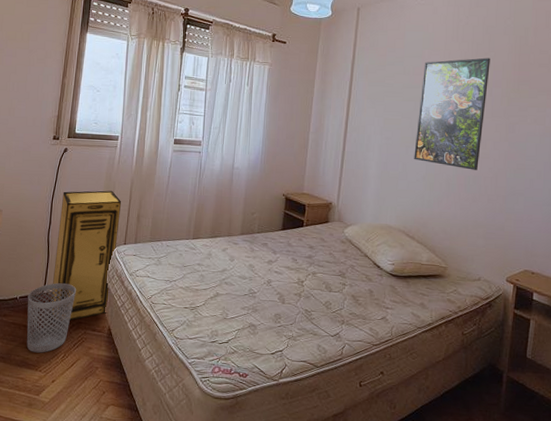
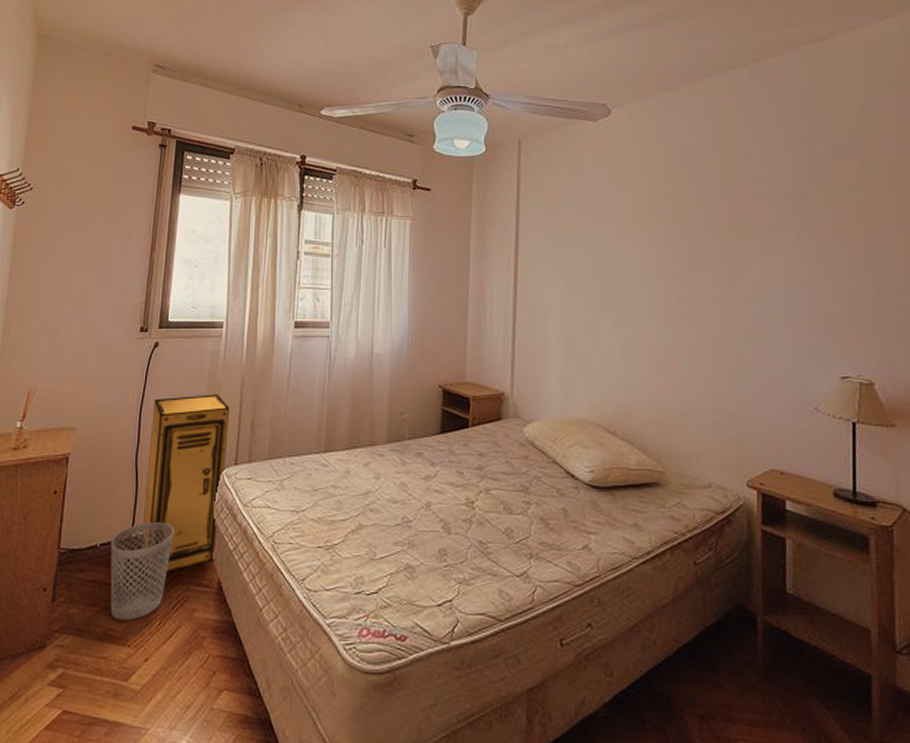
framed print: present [414,57,490,170] -> none [606,191,695,338]

